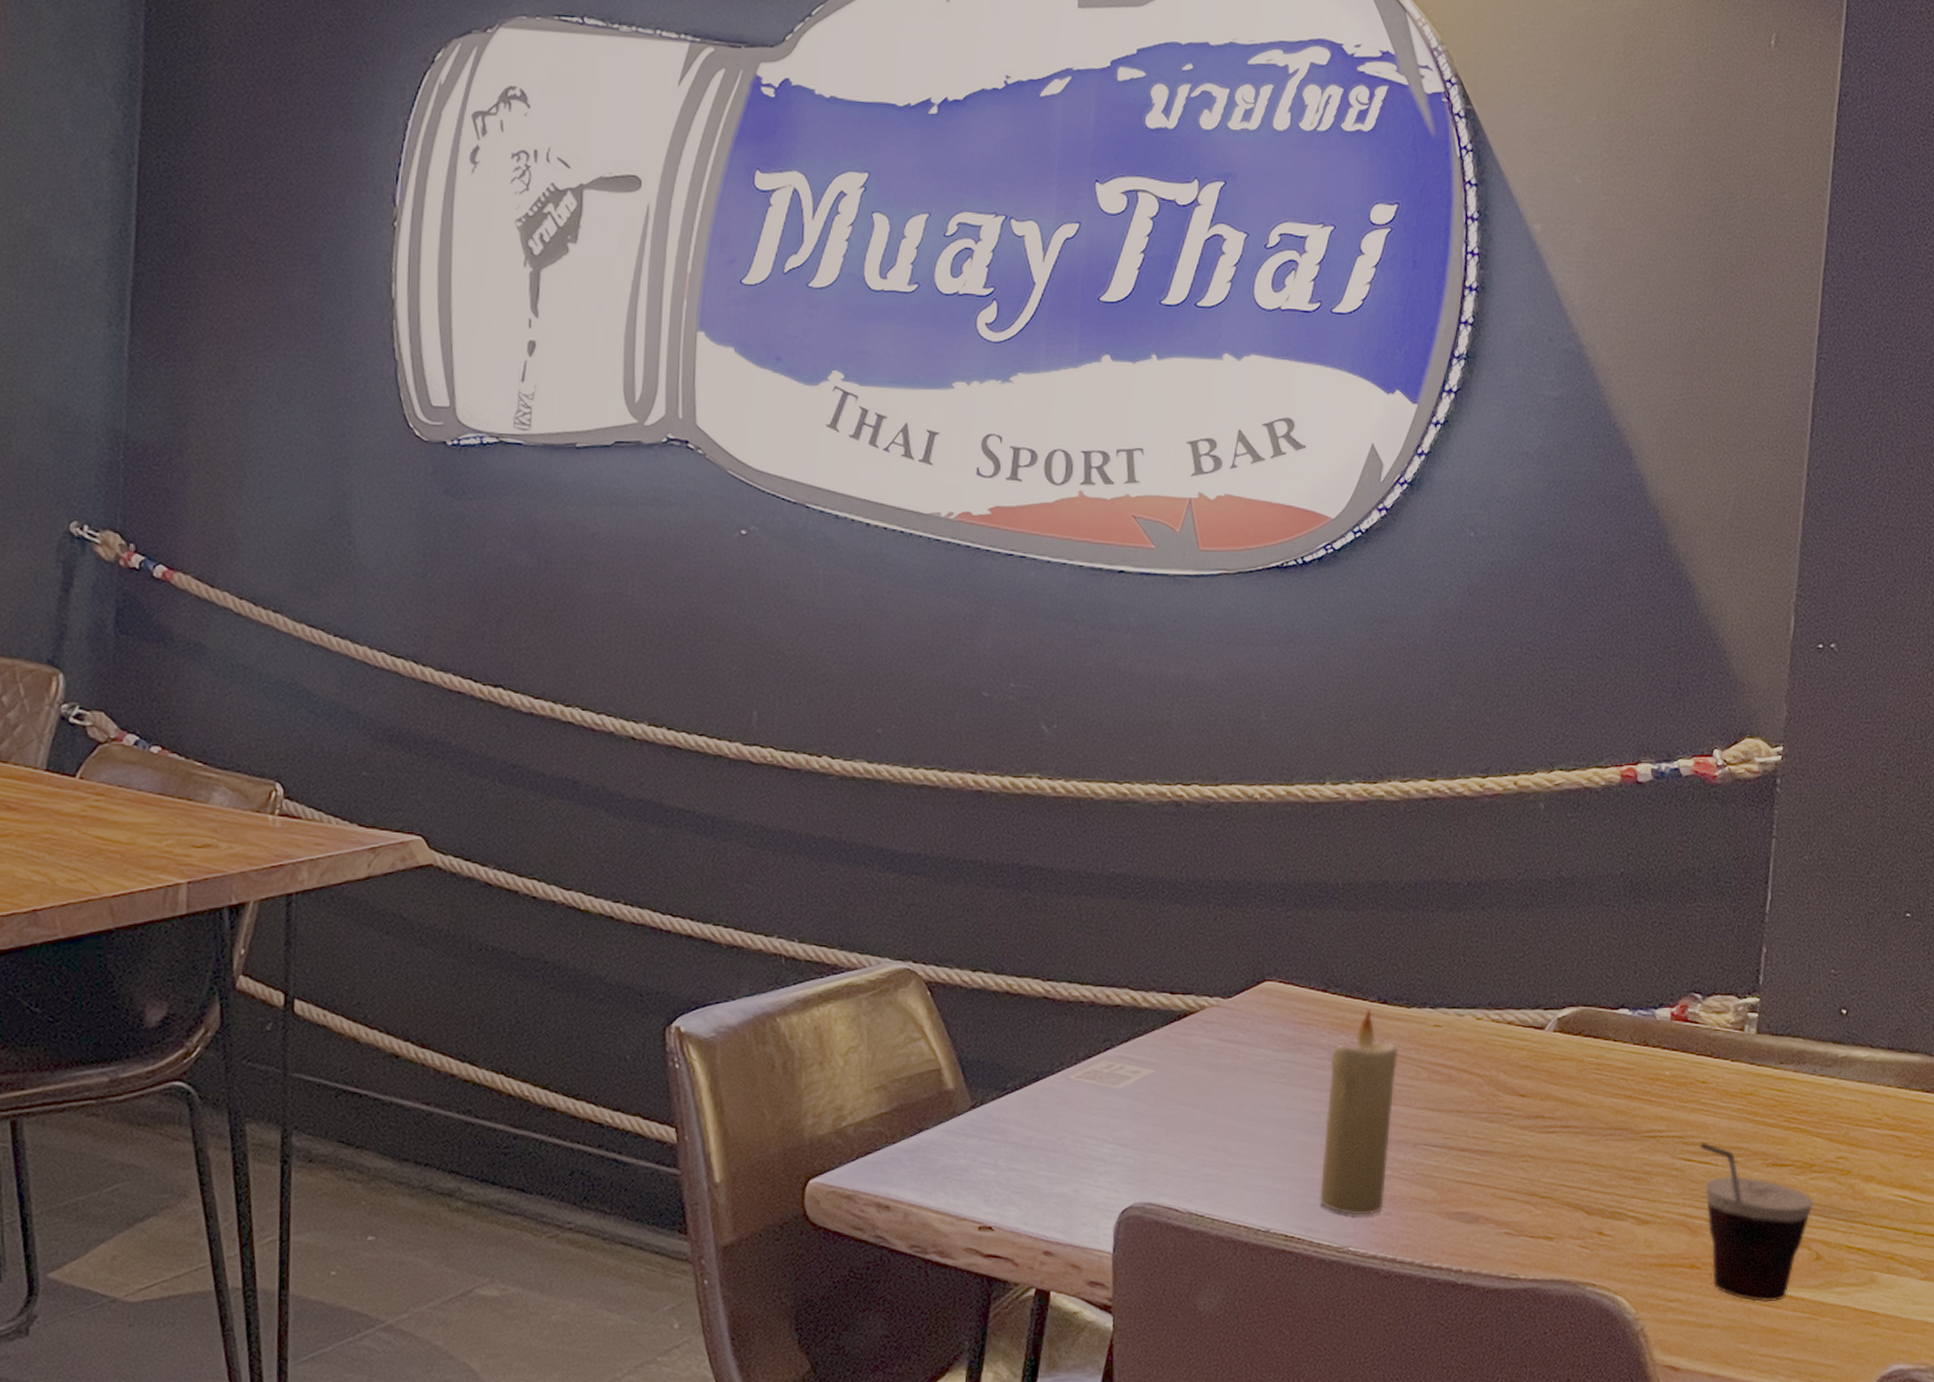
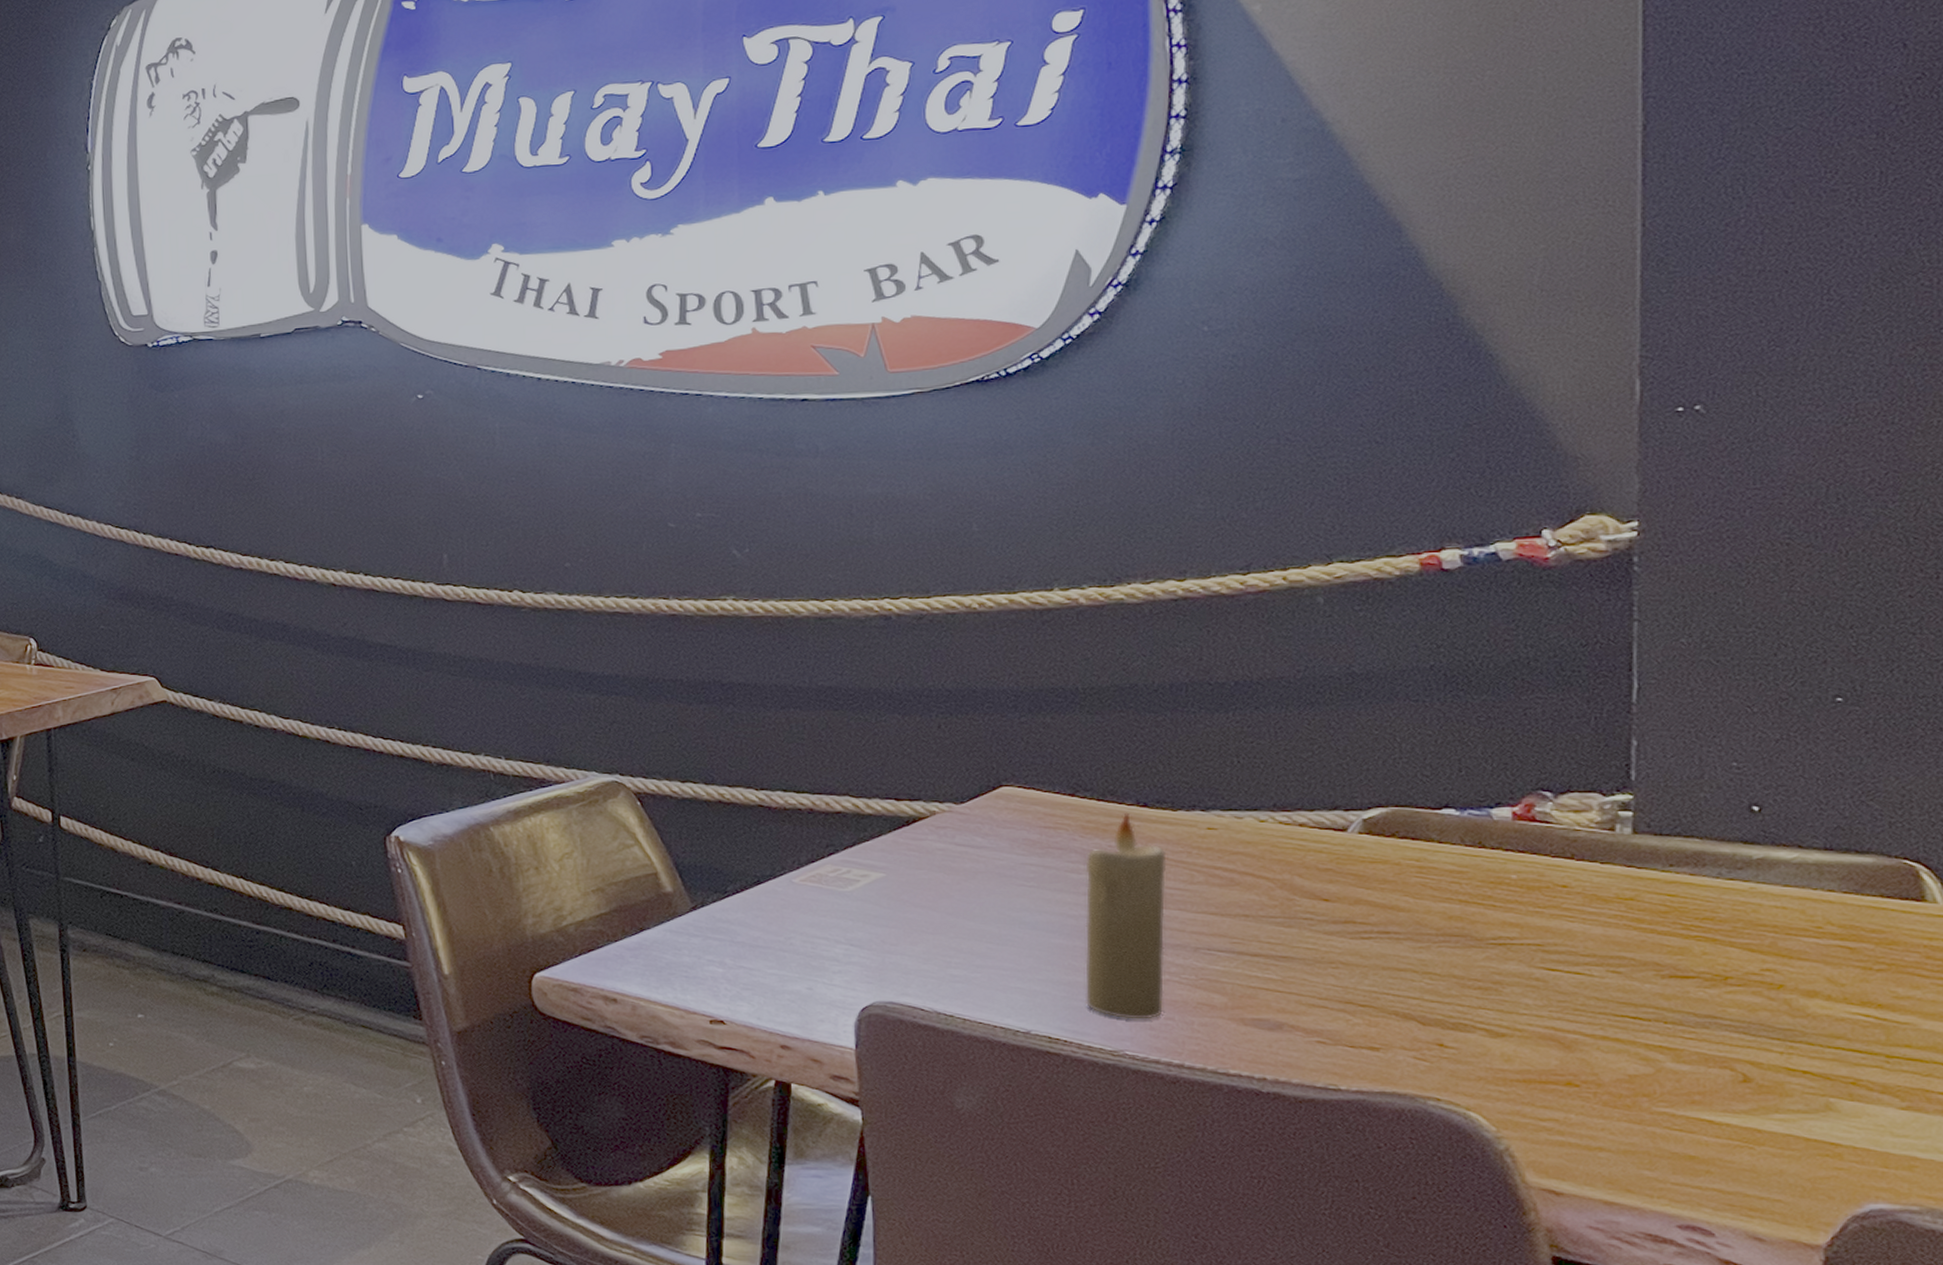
cup: present [1700,1142,1814,1303] -> none [1566,950,1734,1127]

